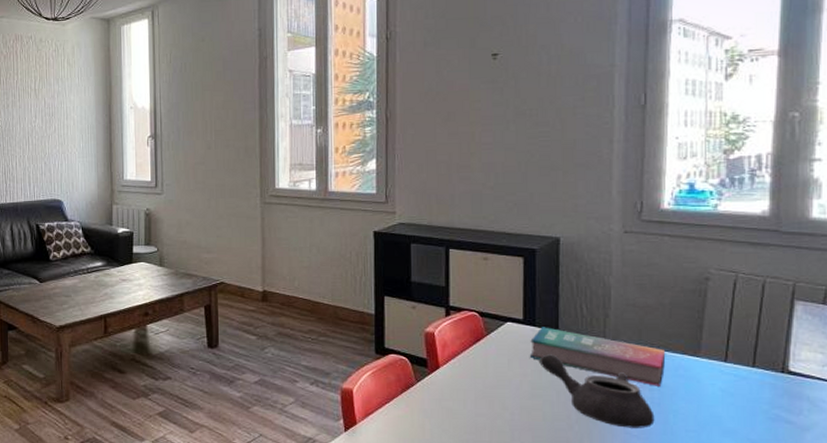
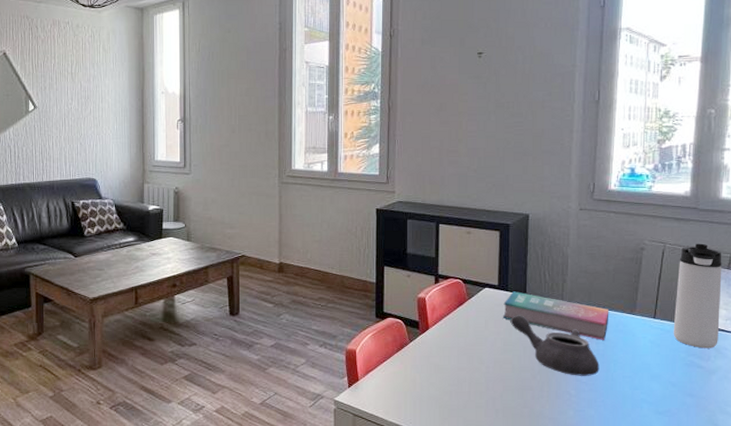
thermos bottle: none [751,273,815,400] -> present [673,243,722,348]

